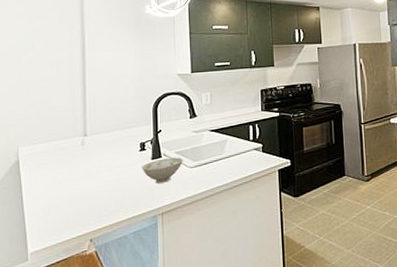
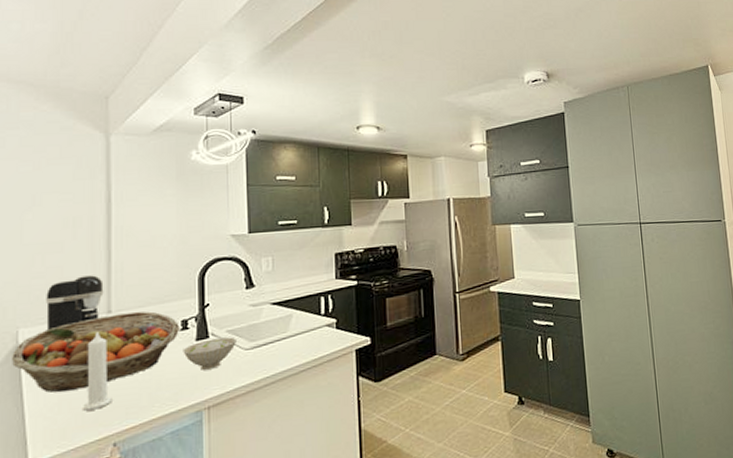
fruit basket: none [15,135,139,198] -> present [12,311,179,393]
coffee maker: none [38,106,81,150] -> present [46,275,104,331]
candle: none [67,150,89,213] -> present [83,331,112,411]

